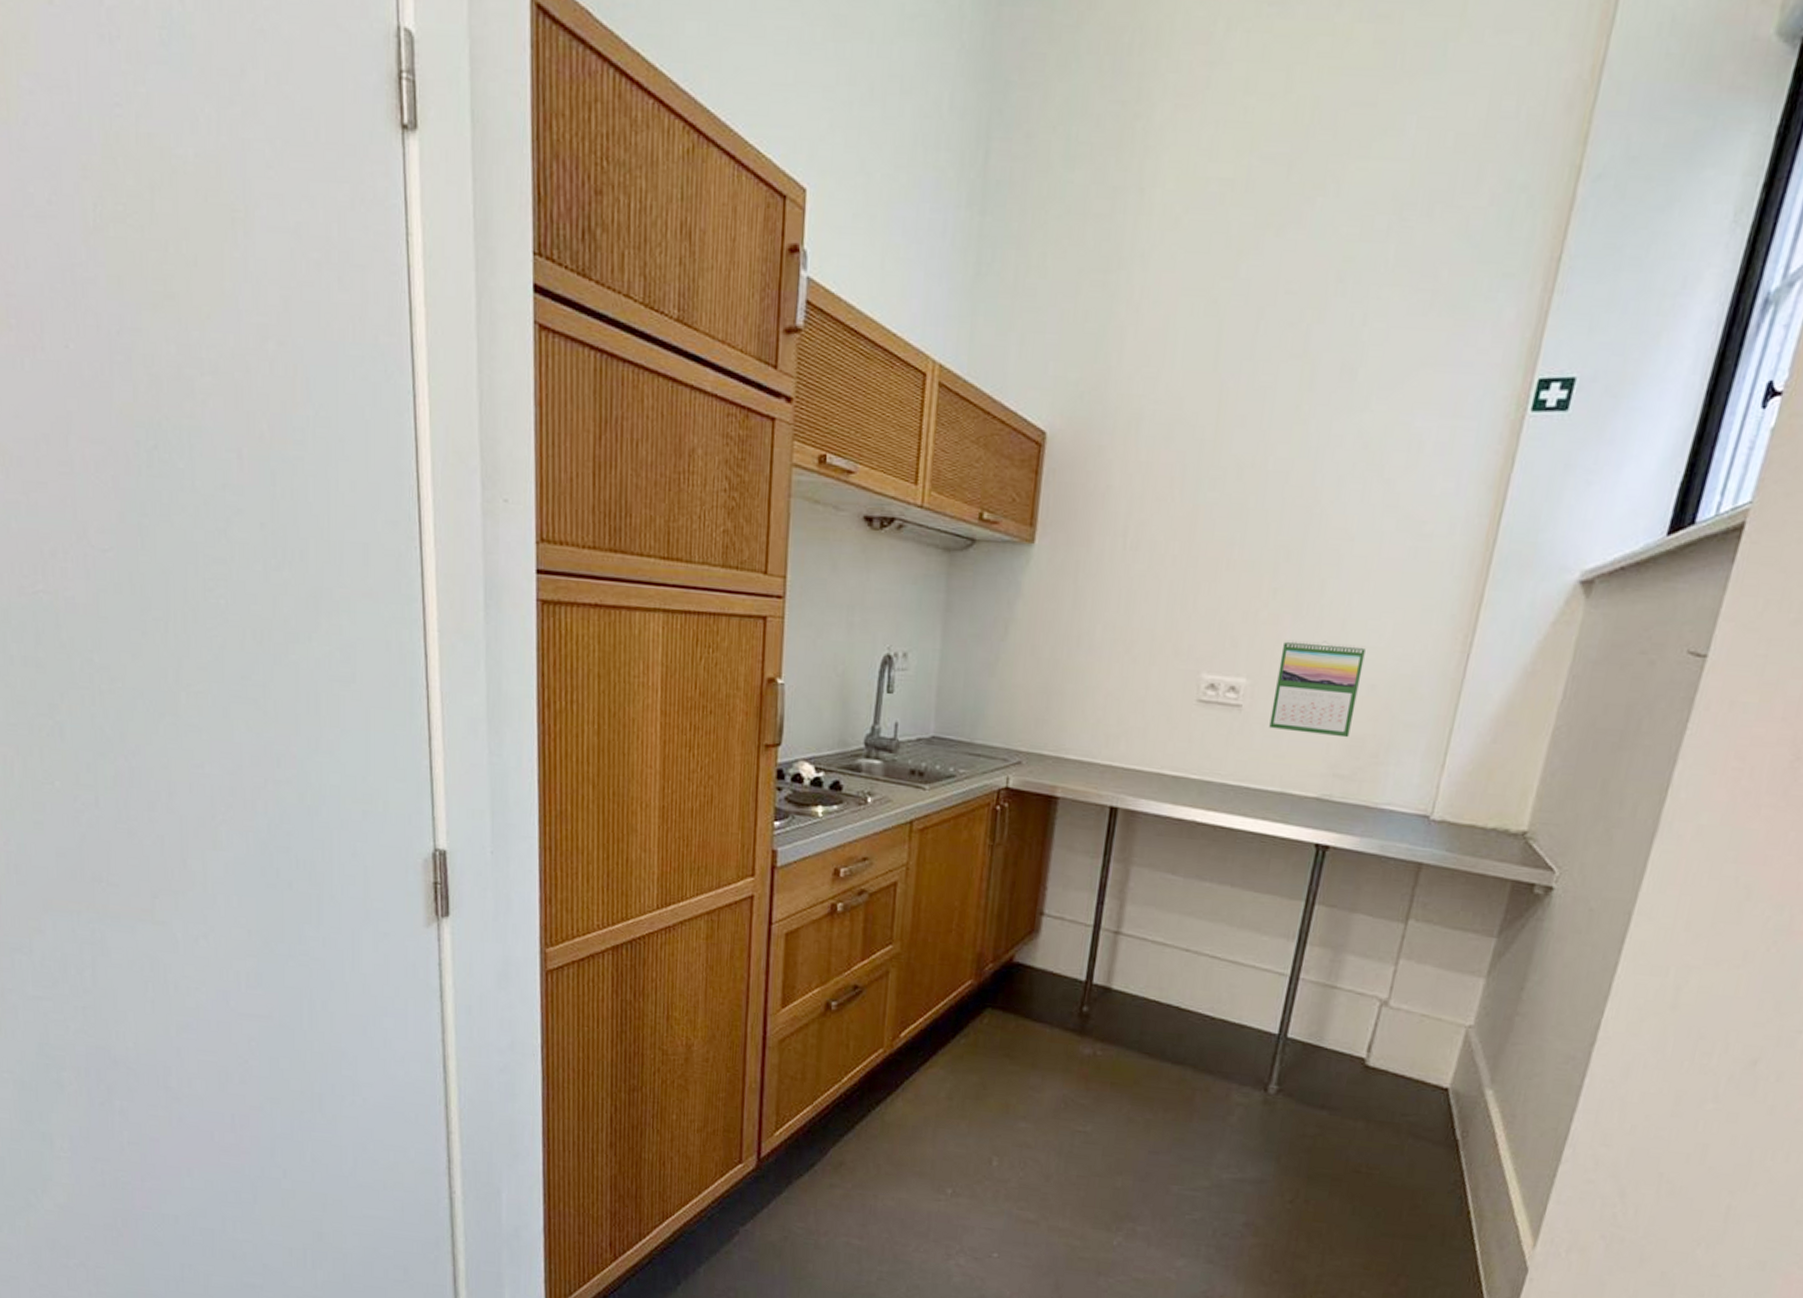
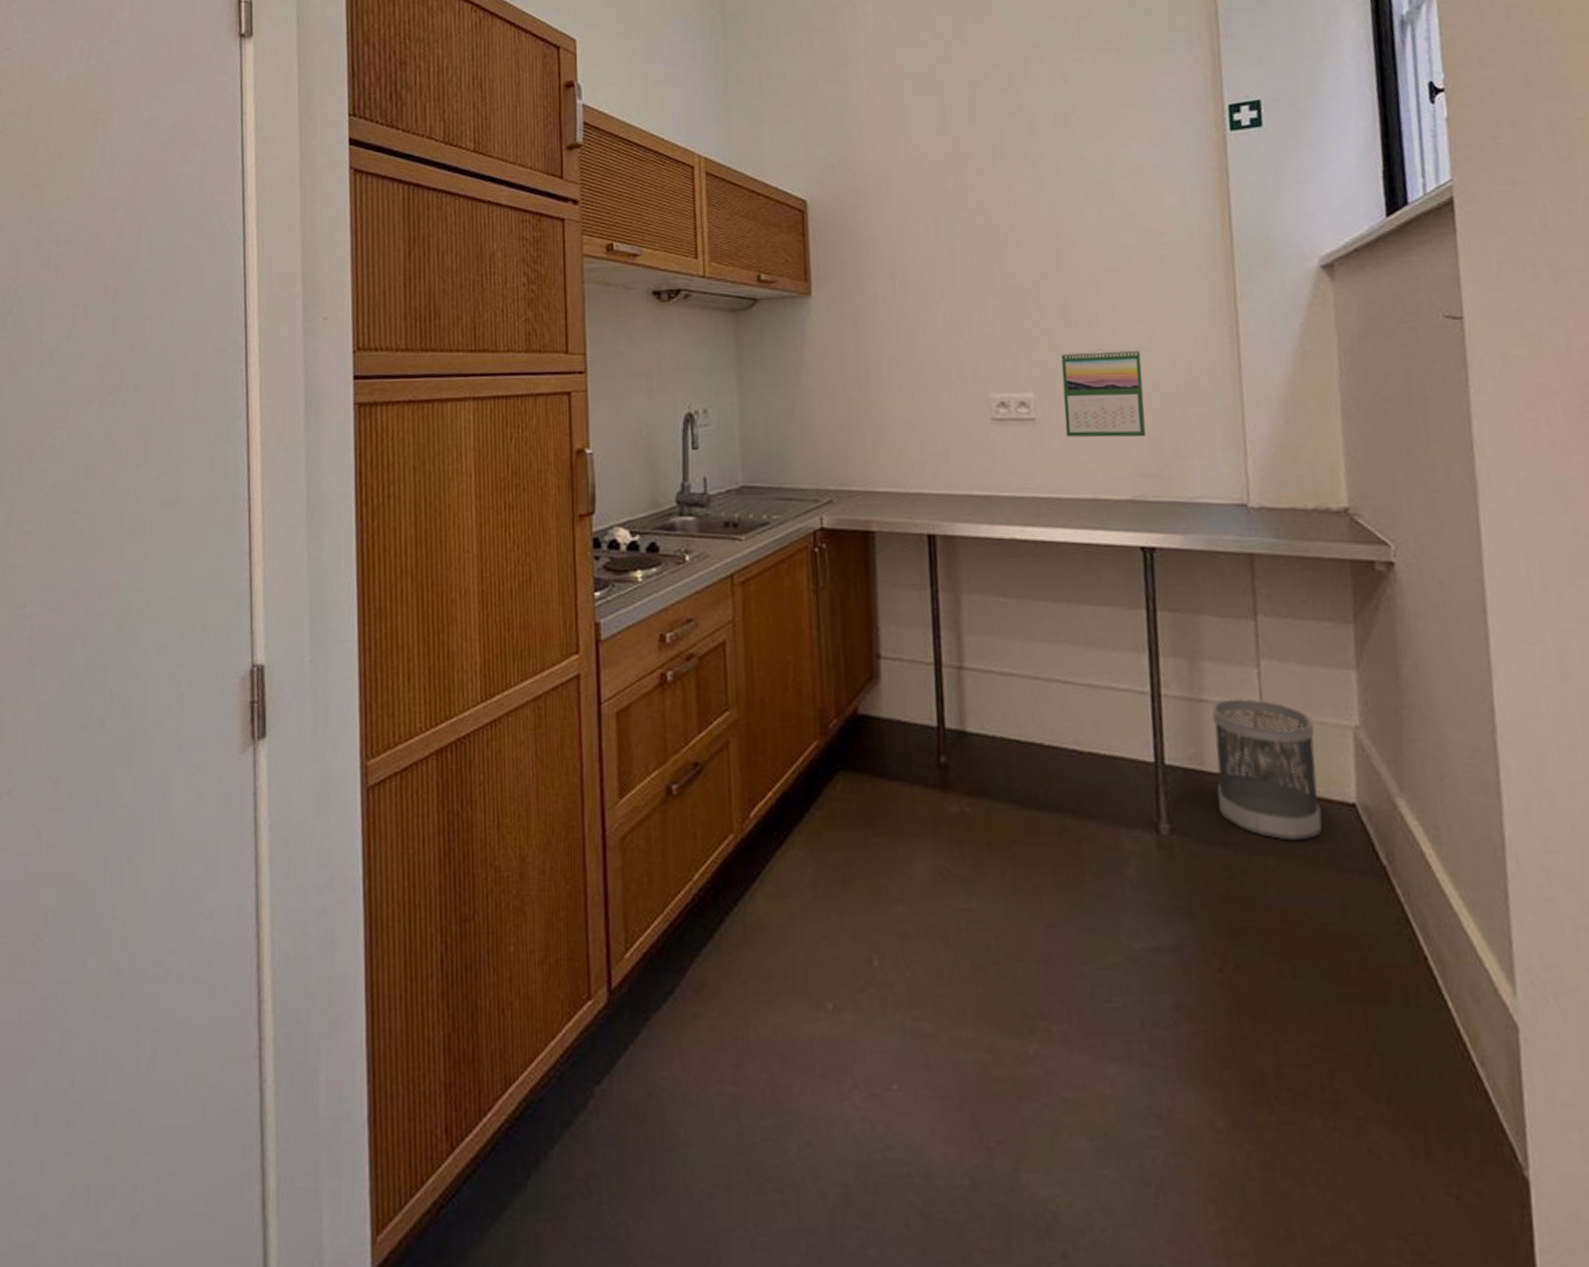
wastebasket: none [1325,989,1432,1112] -> present [1212,699,1323,841]

